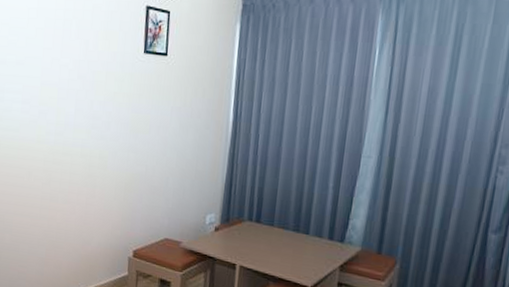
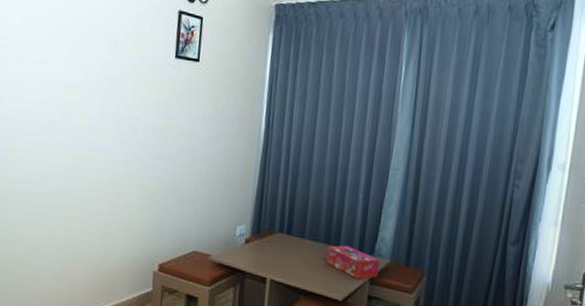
tissue box: none [295,233,351,266] -> present [326,245,380,279]

